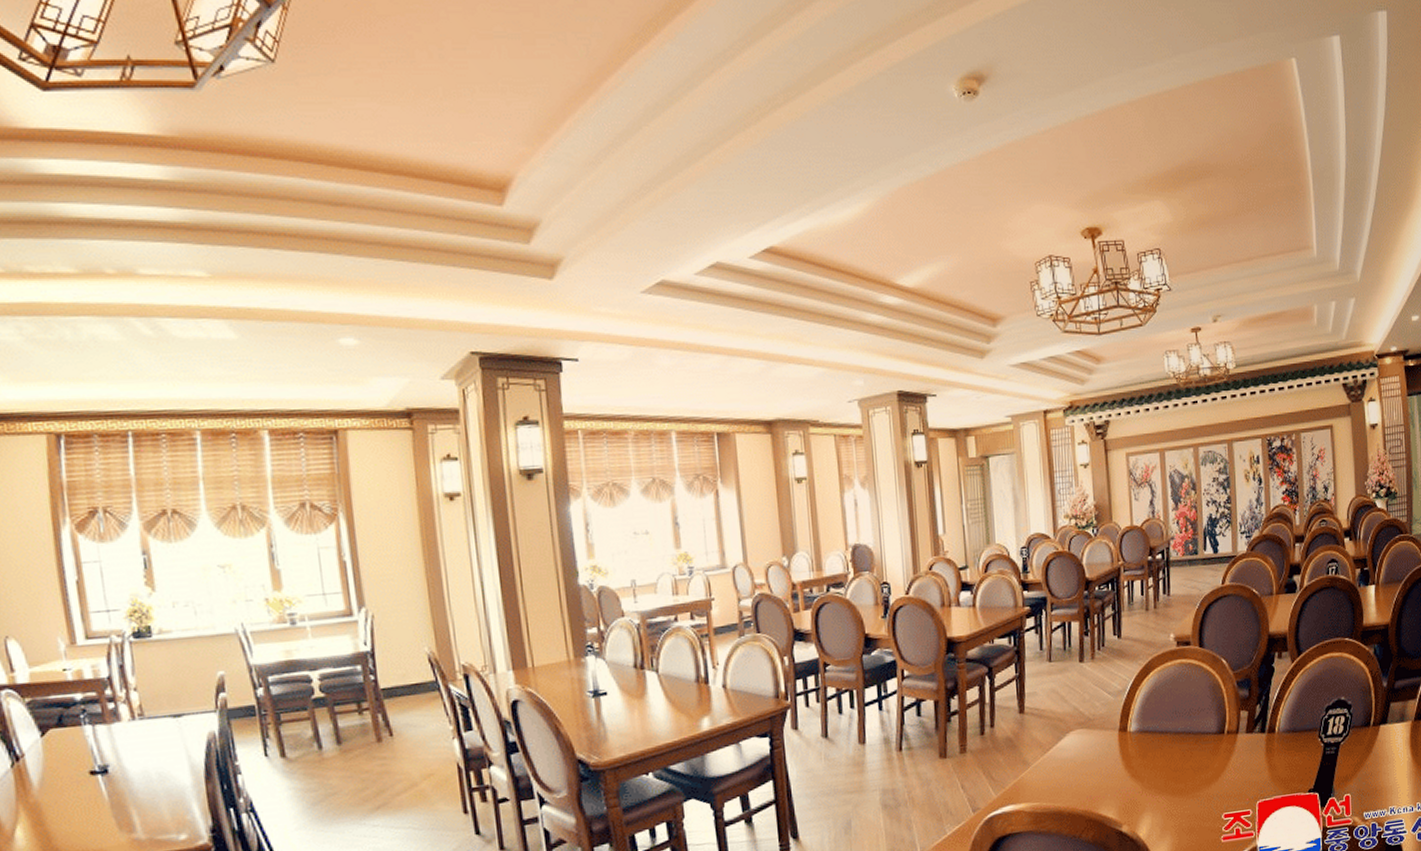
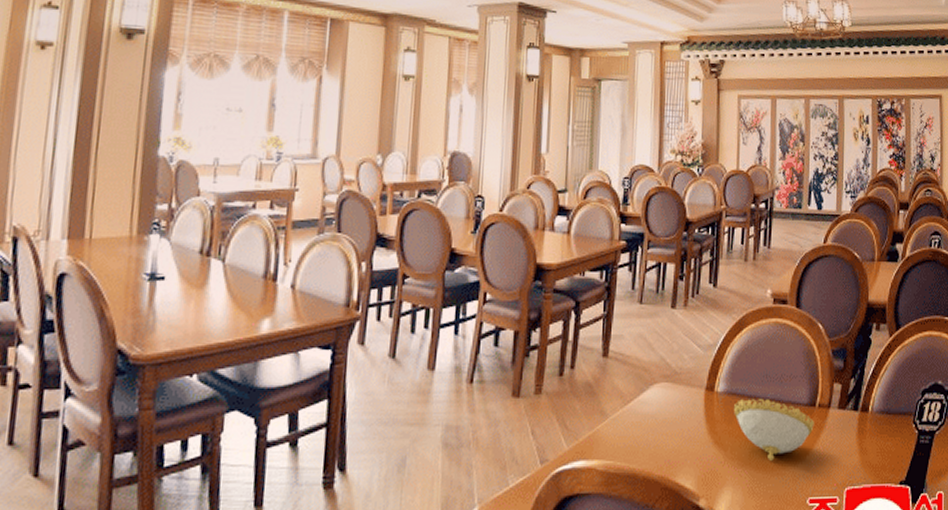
decorative bowl: none [1147,732,1224,786] -> present [734,399,814,461]

